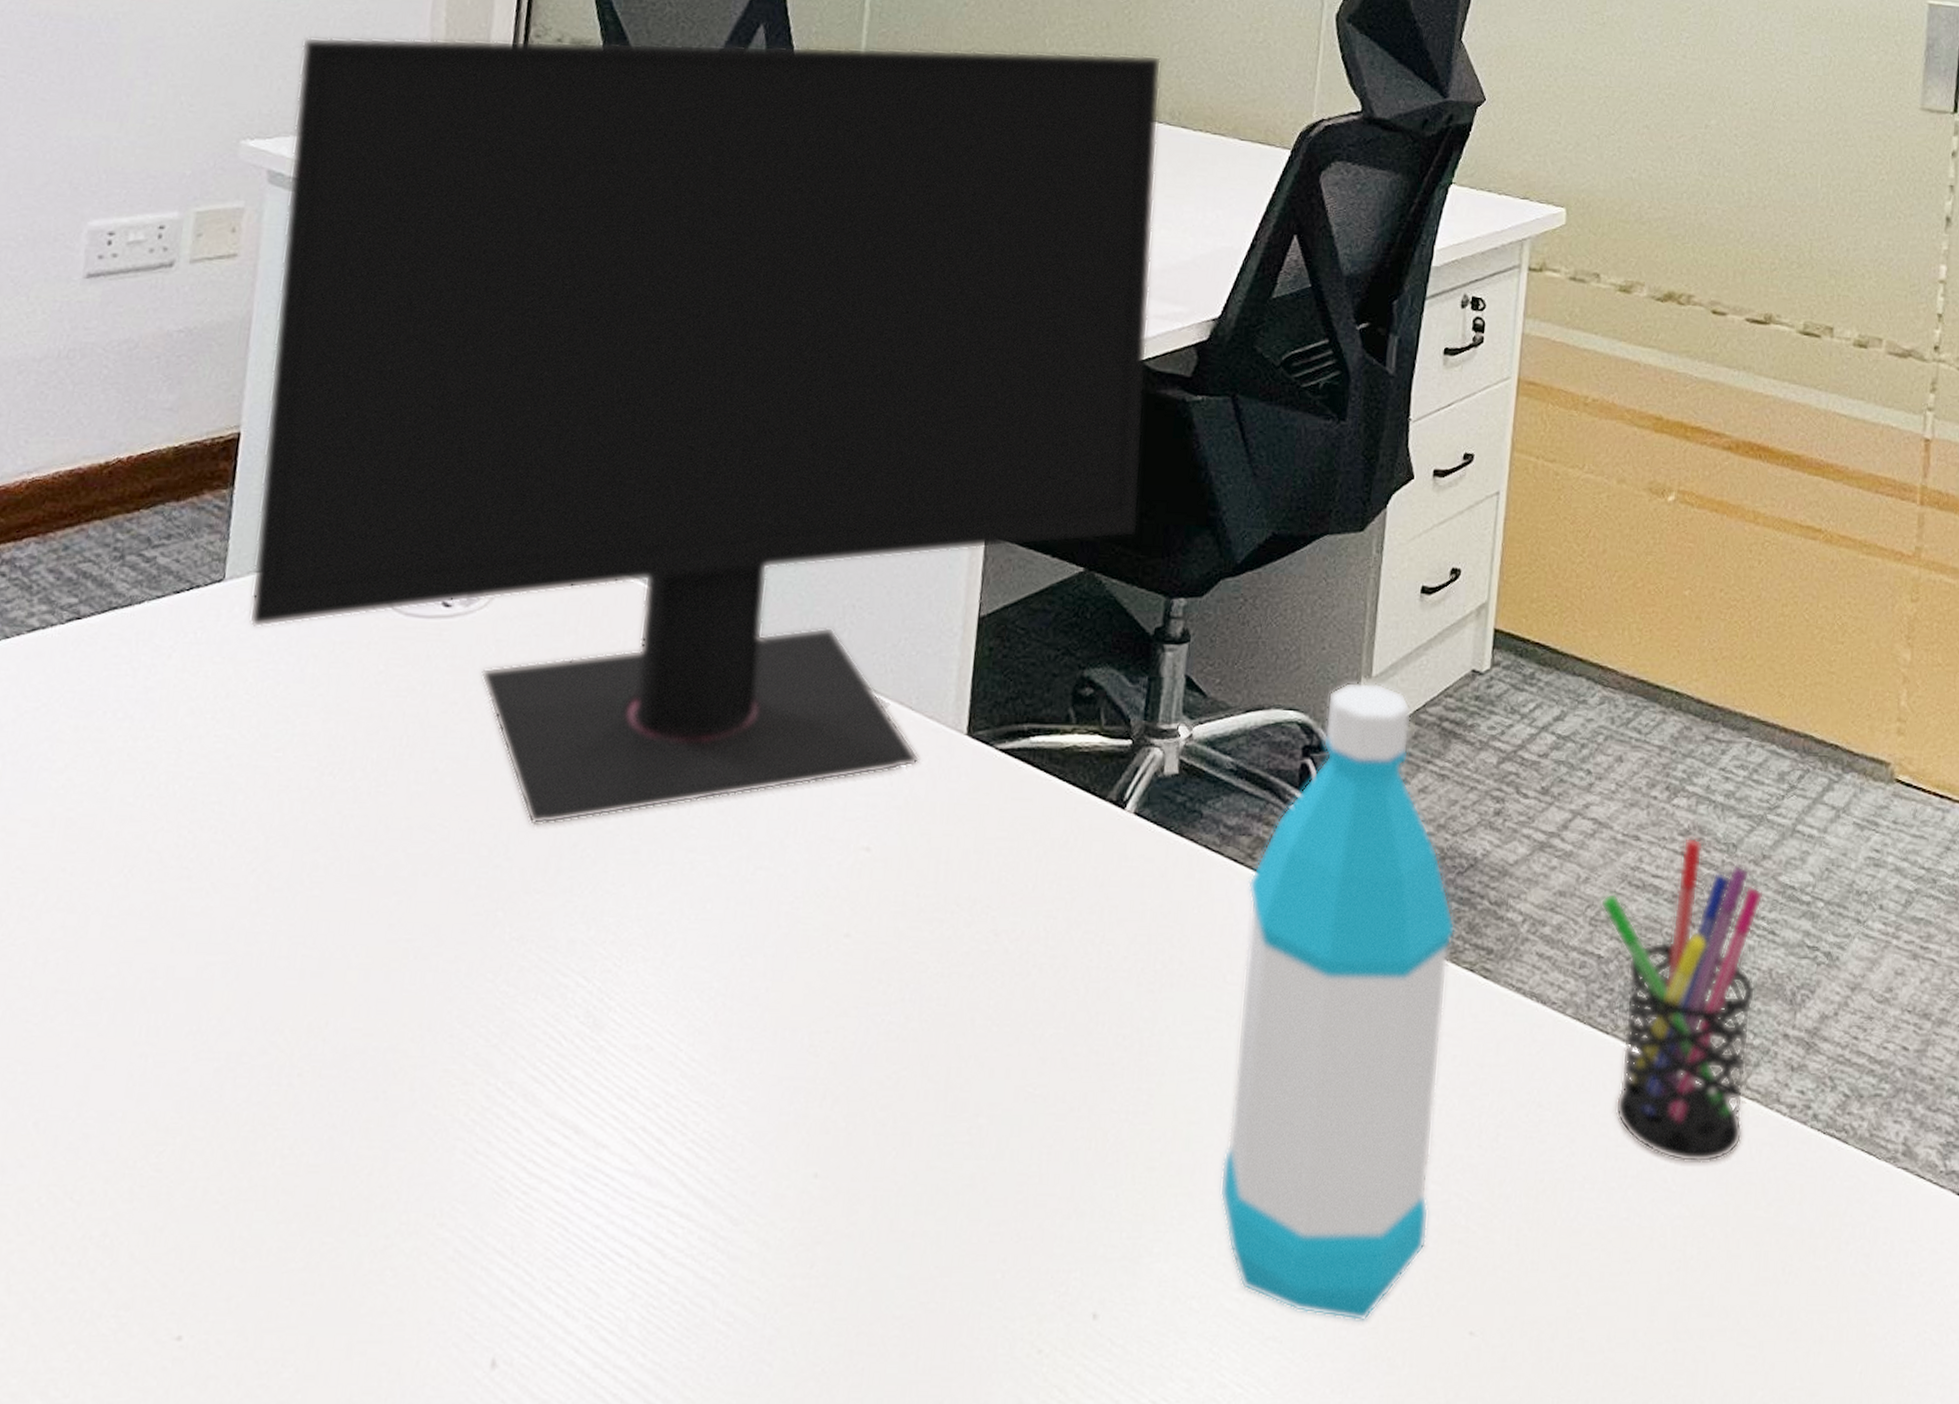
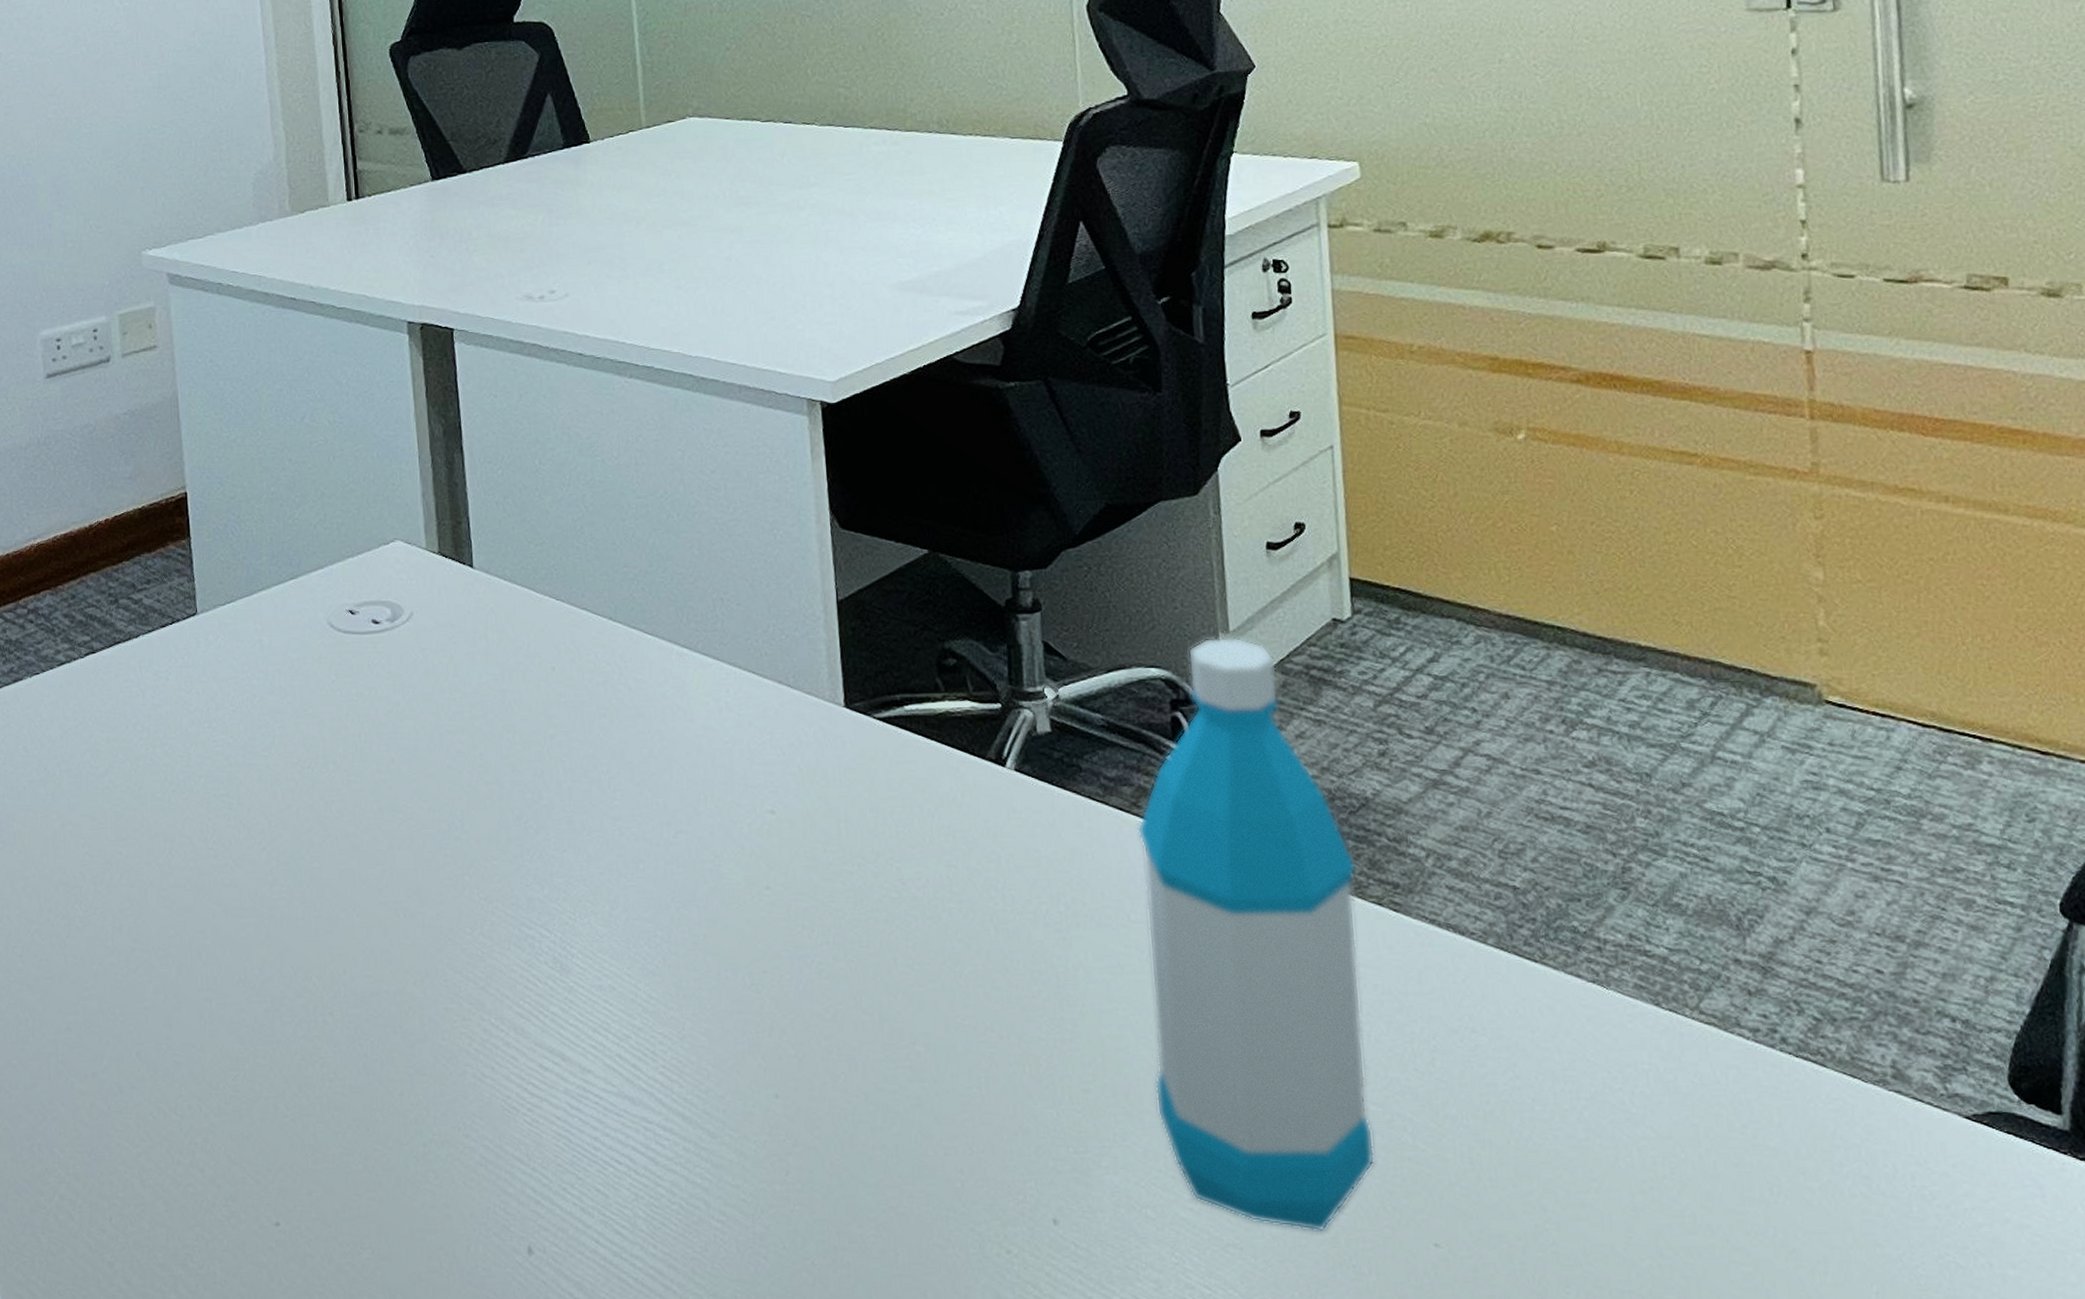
computer monitor: present [248,37,1162,825] -> none [174,70,974,802]
pen holder: present [1601,837,1763,1163] -> none [1508,768,1703,1086]

